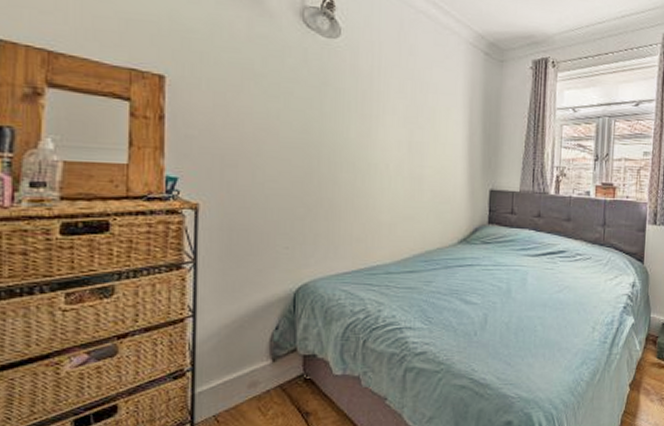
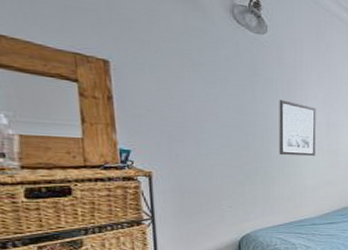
wall art: none [349,114,396,184] -> present [279,100,316,156]

